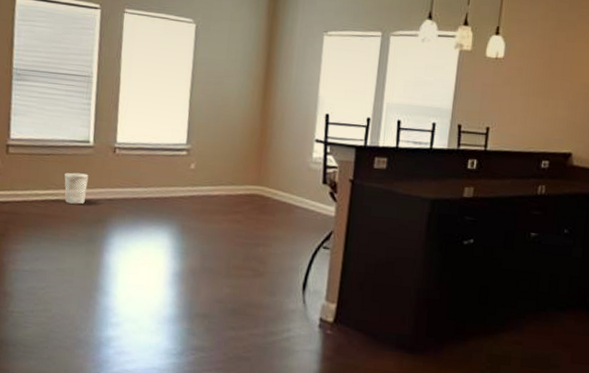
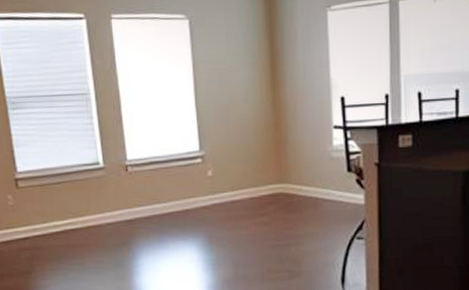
wastebasket: present [64,172,89,205] -> none [80,197,106,230]

